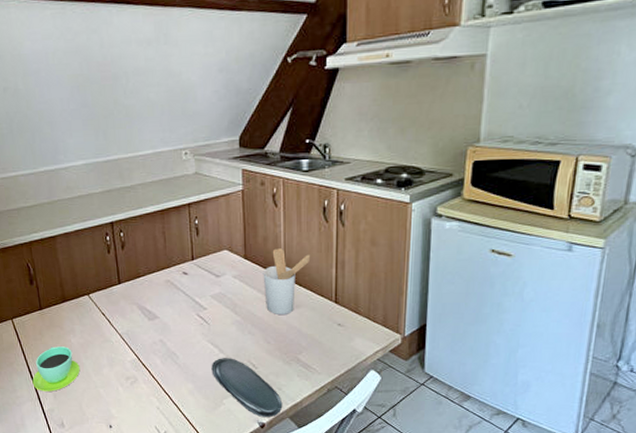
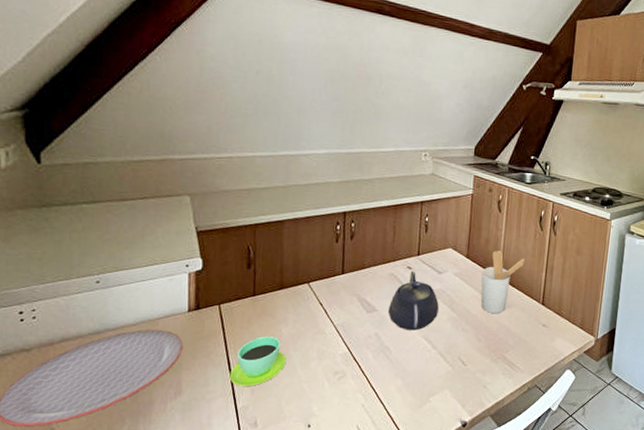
teapot: none [169,276,221,336] -> present [387,270,439,330]
oval tray: present [211,358,283,418] -> none [422,354,486,416]

